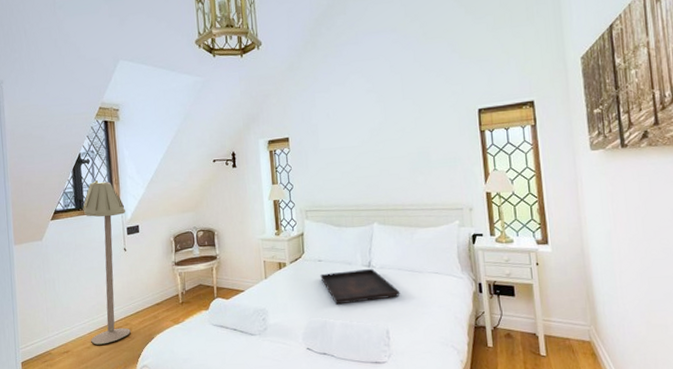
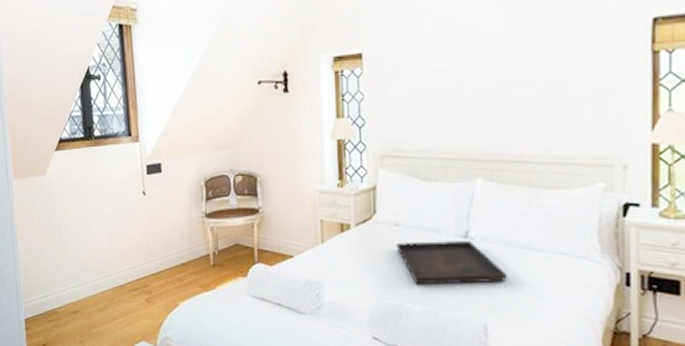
floor lamp: present [83,180,131,345] -> none [93,102,150,308]

